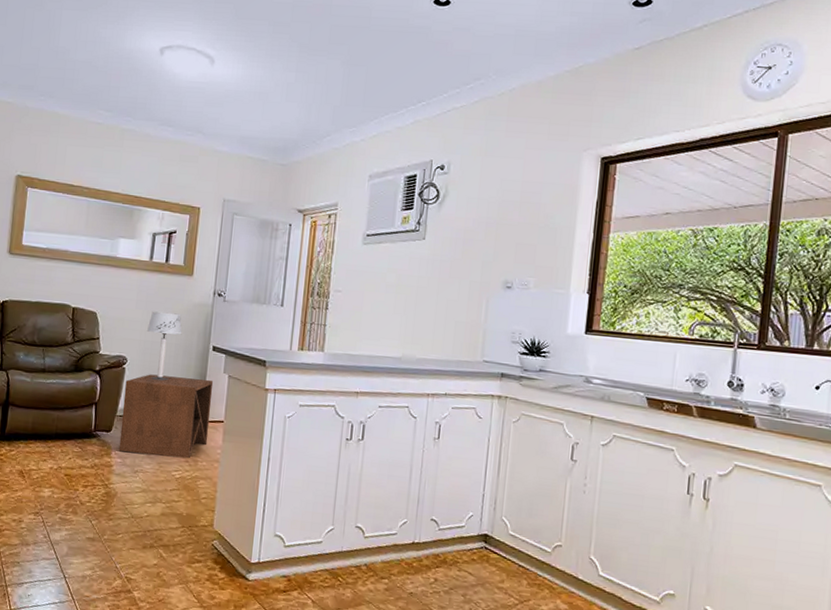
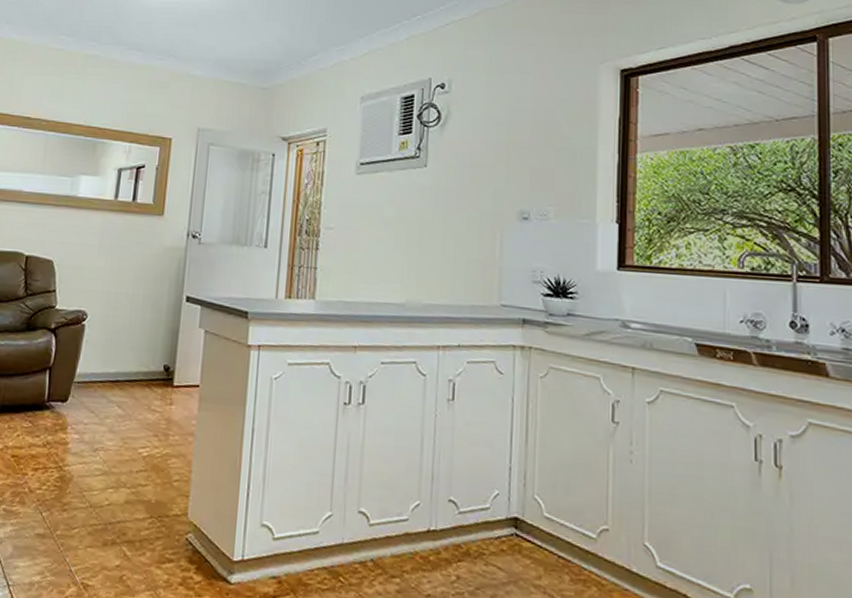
side table: present [118,374,214,459] -> none [75,331,188,432]
table lamp: present [147,311,182,381] -> none [111,257,151,339]

